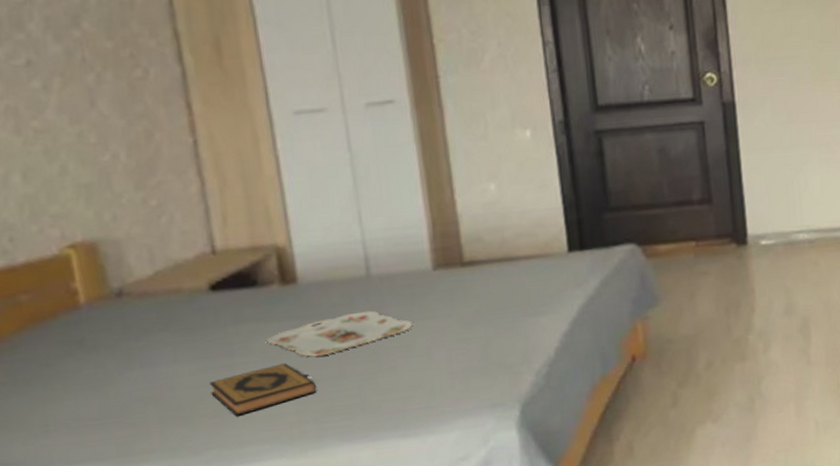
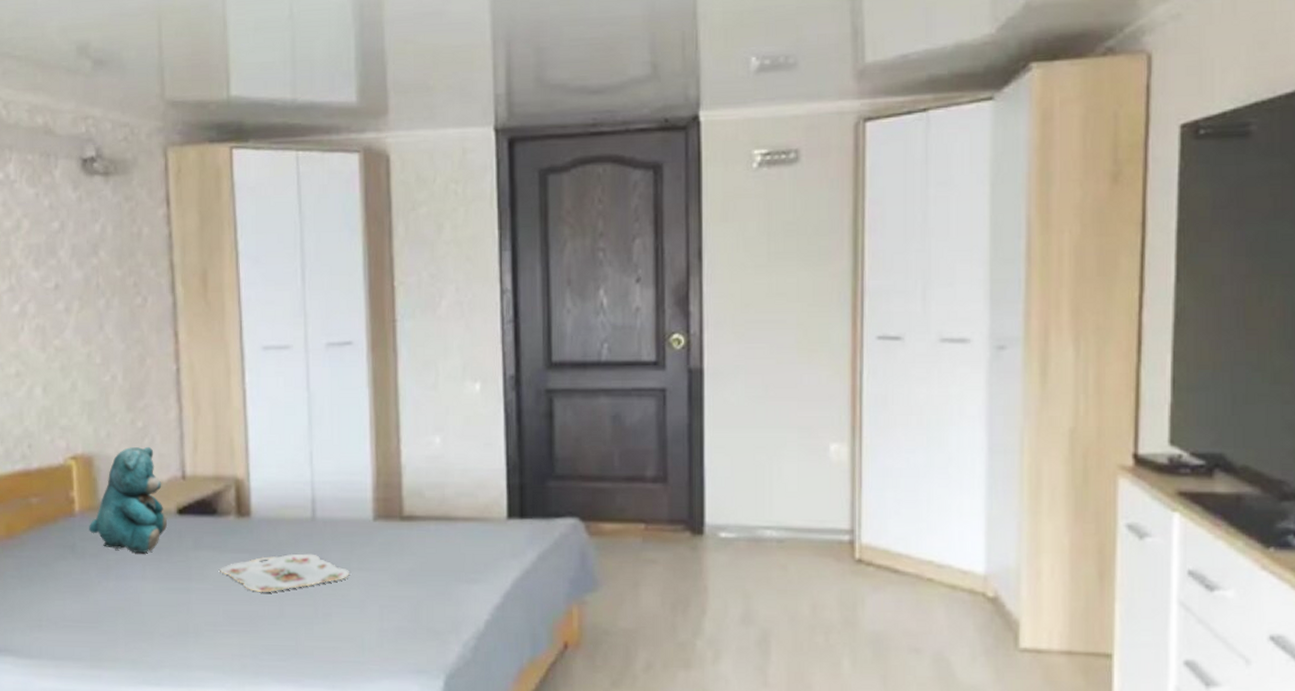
teddy bear: none [100,224,199,337] -> present [89,446,168,554]
hardback book: present [210,363,317,416] -> none [169,595,258,640]

